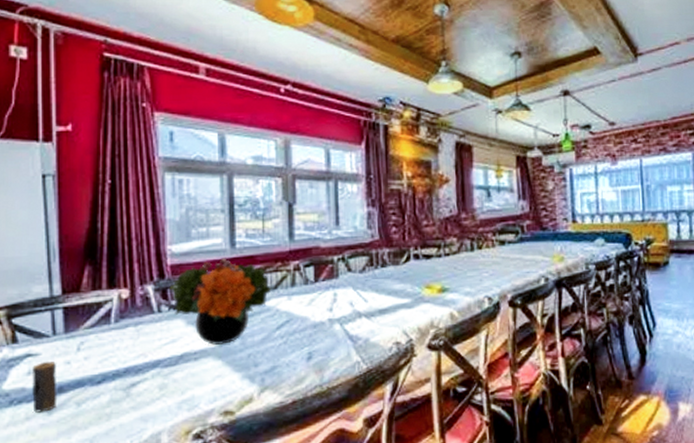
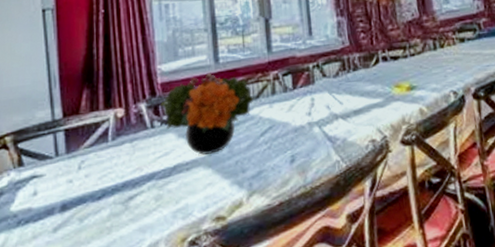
candle: present [32,361,57,413] -> none [37,181,62,231]

